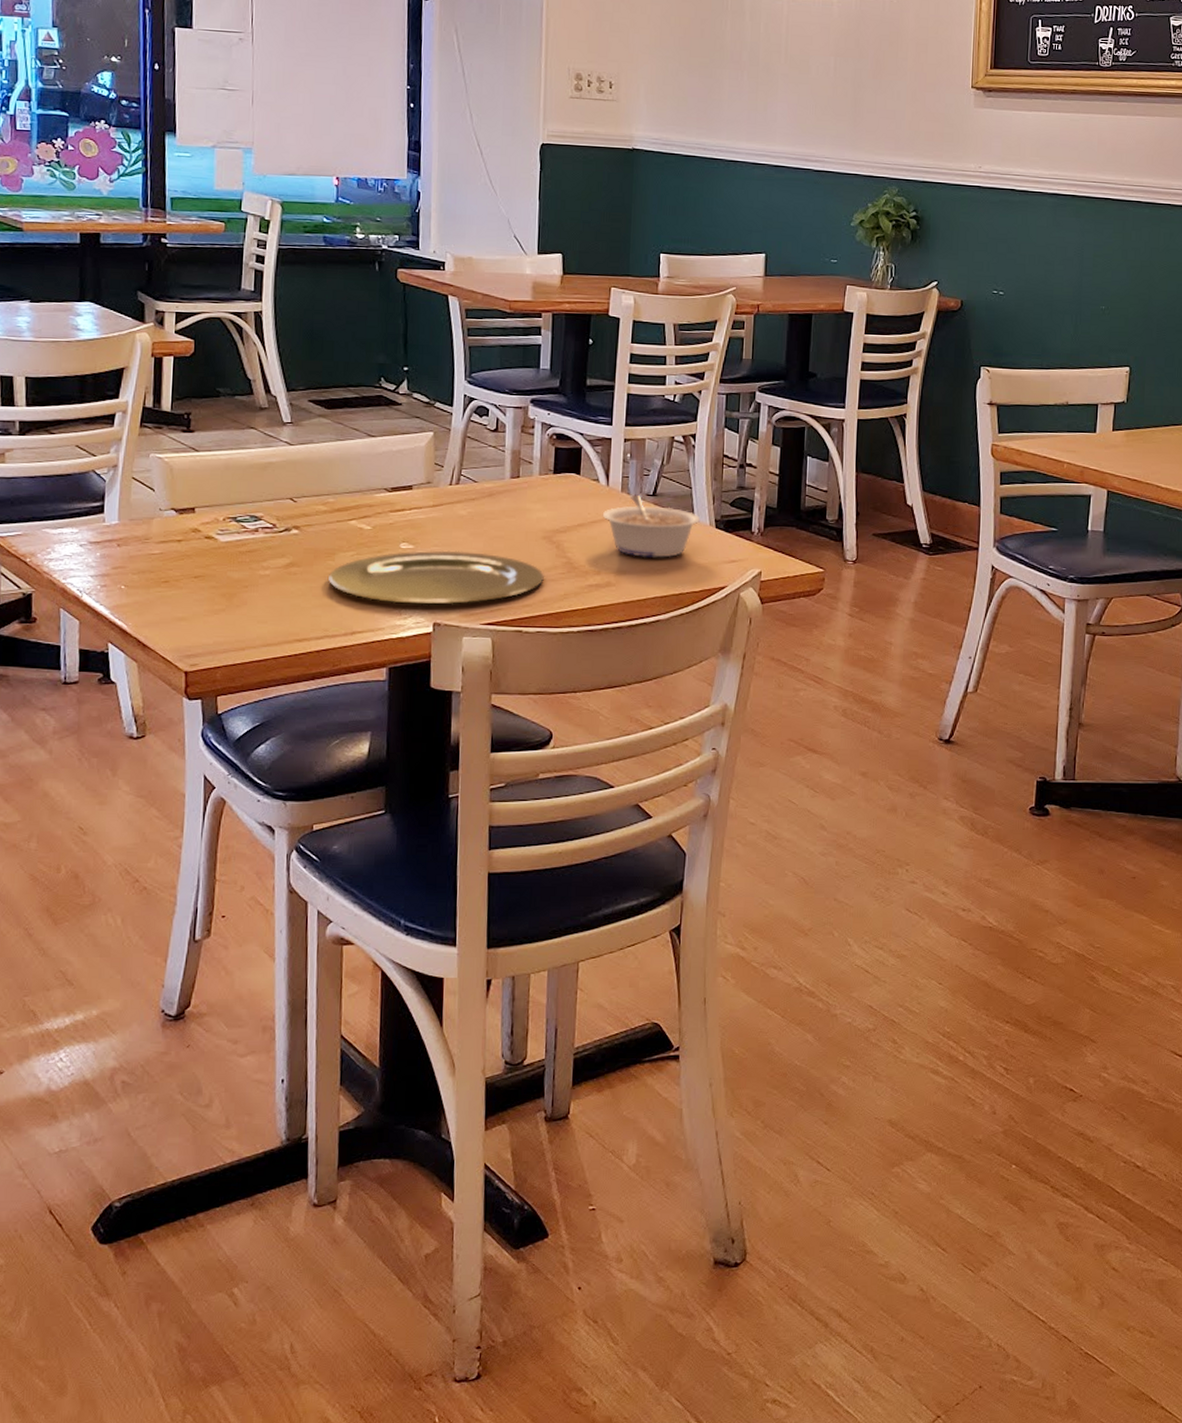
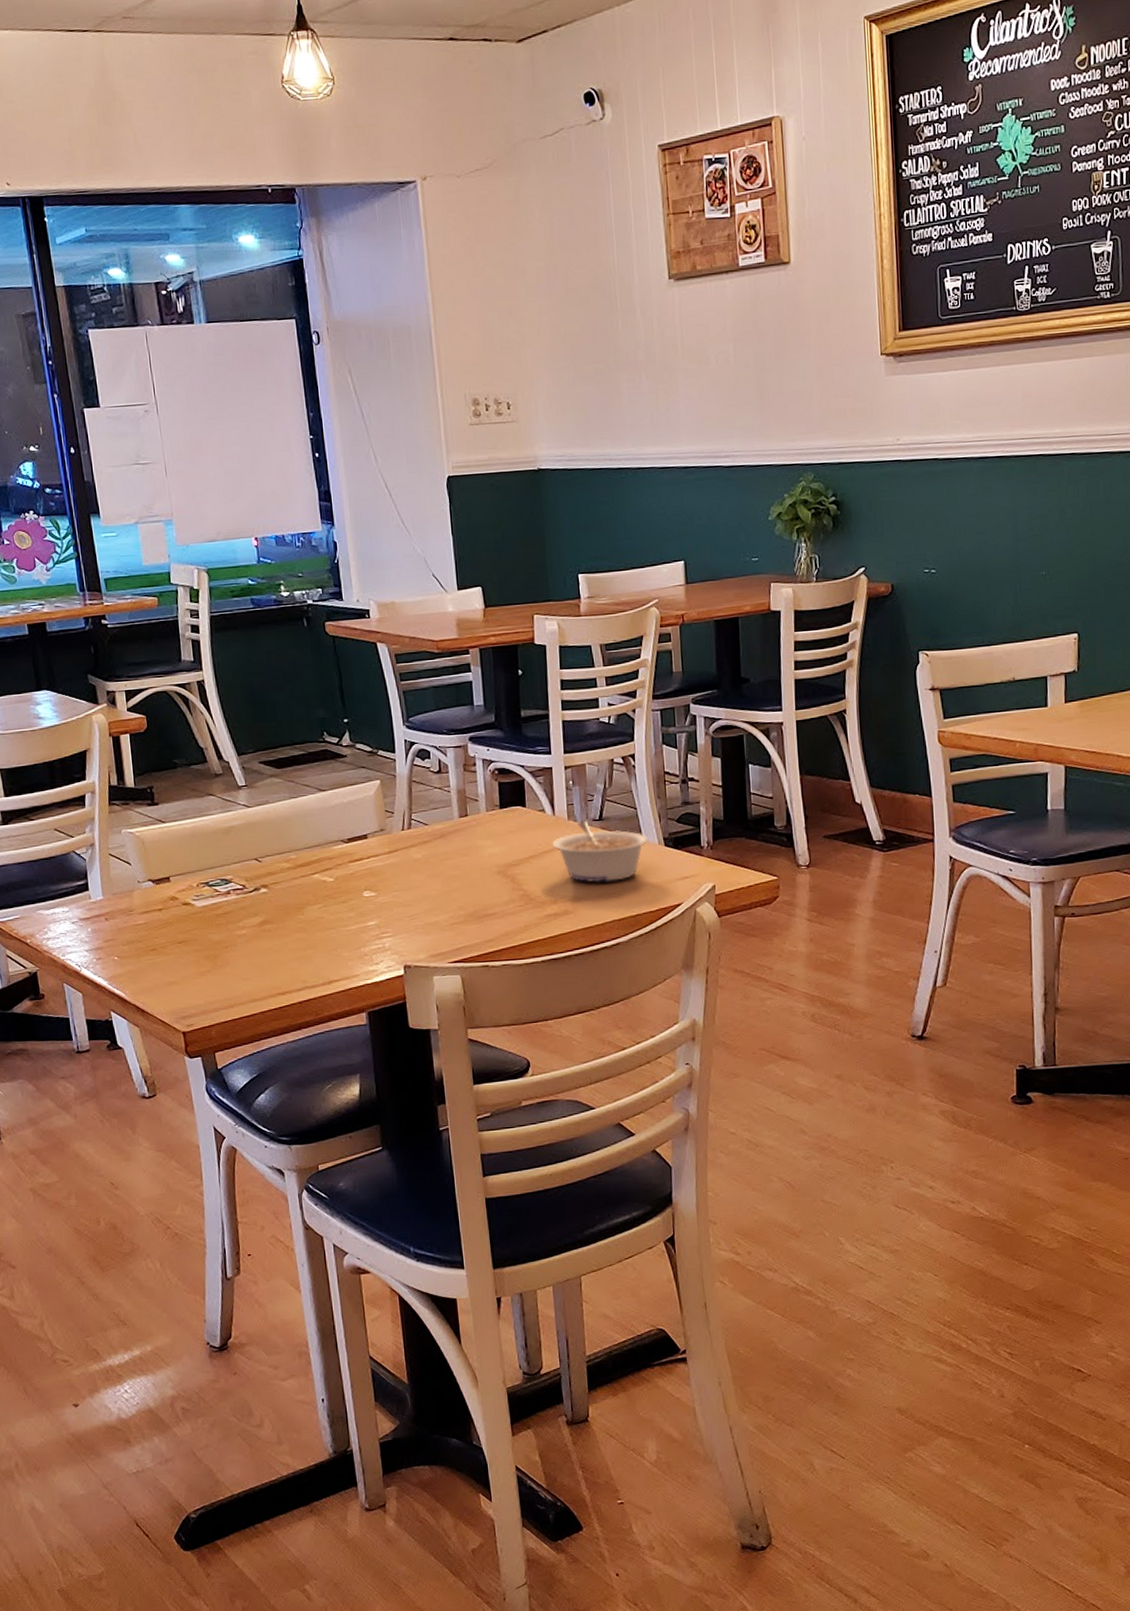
plate: present [329,550,545,605] -> none [301,893,505,951]

